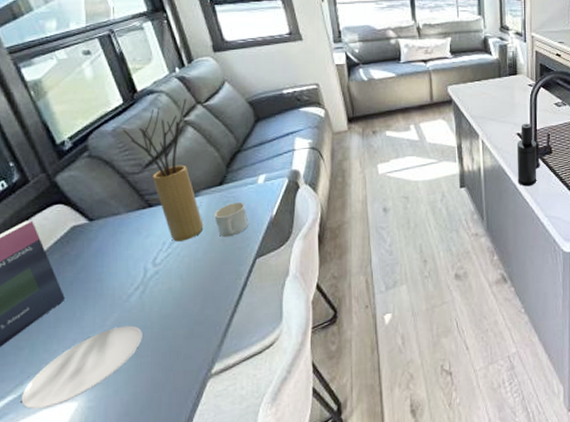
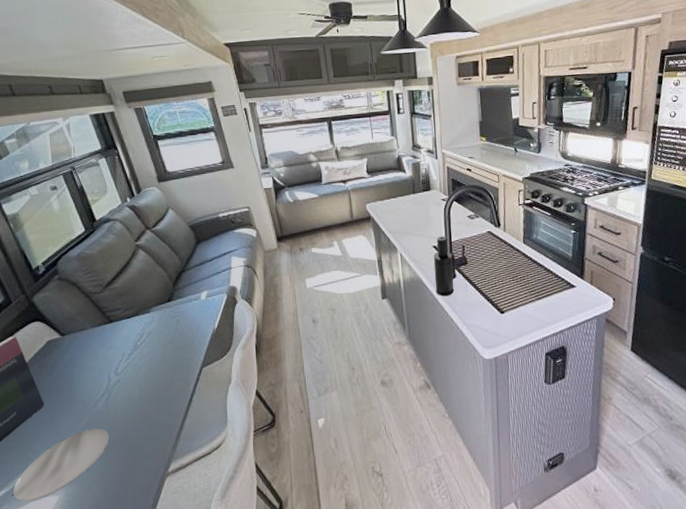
vase: present [123,98,204,242] -> none [85,224,156,353]
cup: present [214,202,250,238] -> none [165,316,195,349]

